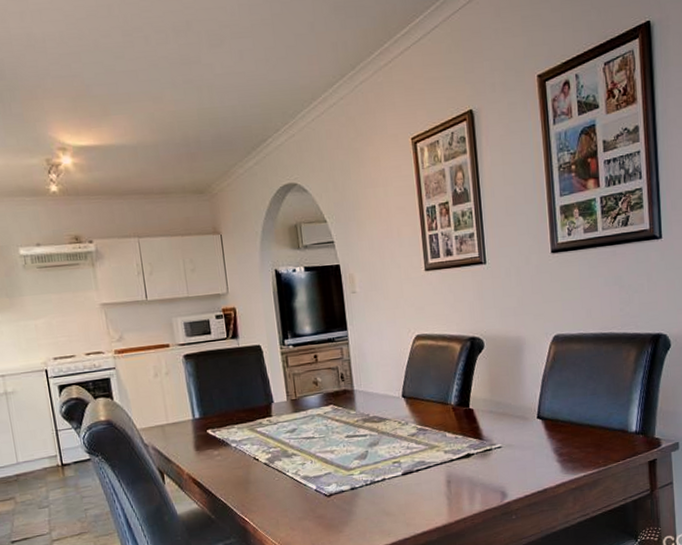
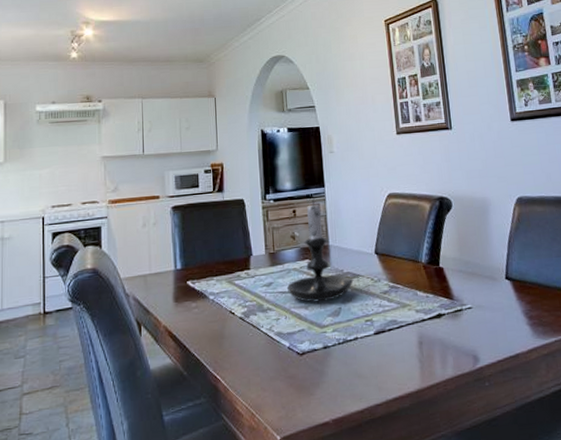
candle holder: none [312,343,381,447] -> present [287,199,354,302]

